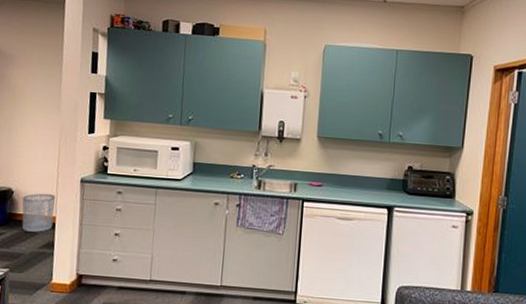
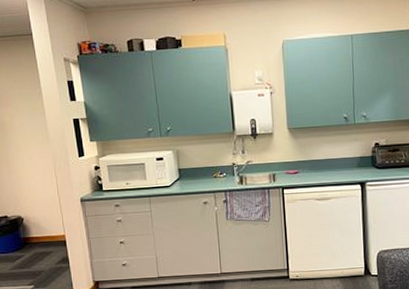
waste bin: present [22,193,56,233] -> none [32,215,64,252]

